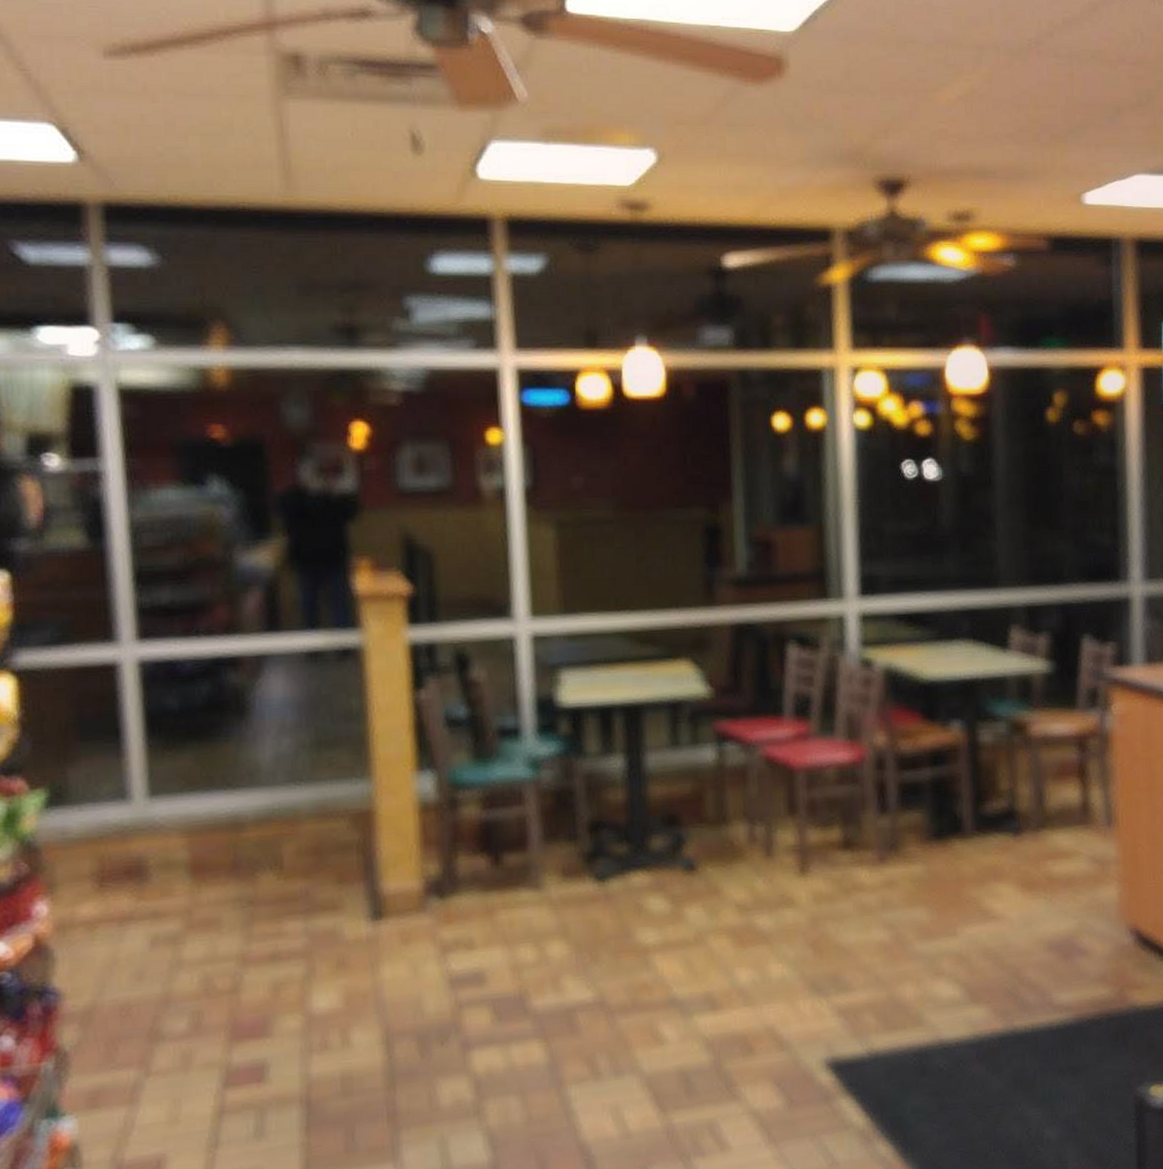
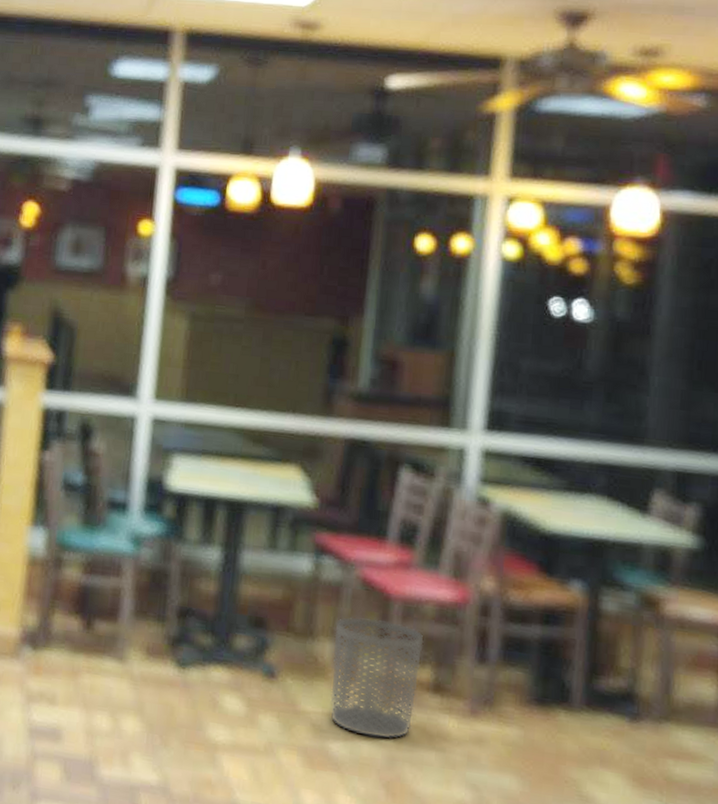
waste bin: none [745,791,830,905] -> present [329,616,424,740]

